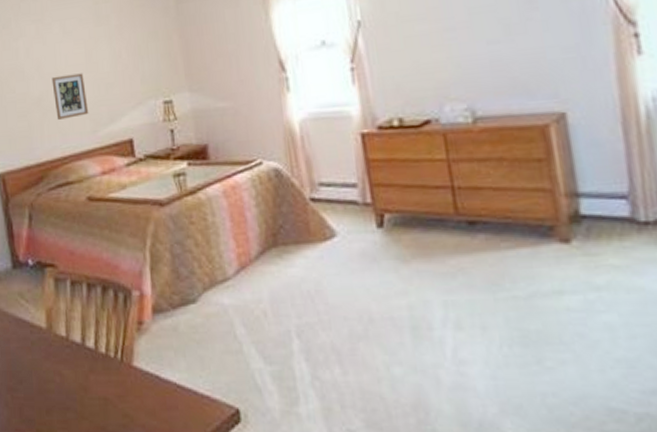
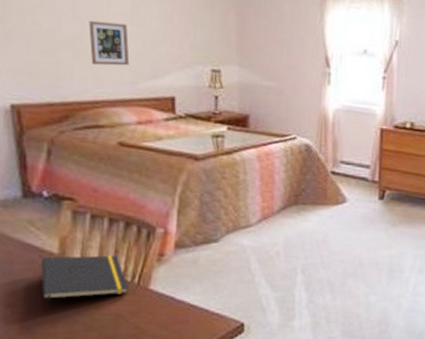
notepad: none [33,327,113,398] -> present [41,255,128,313]

